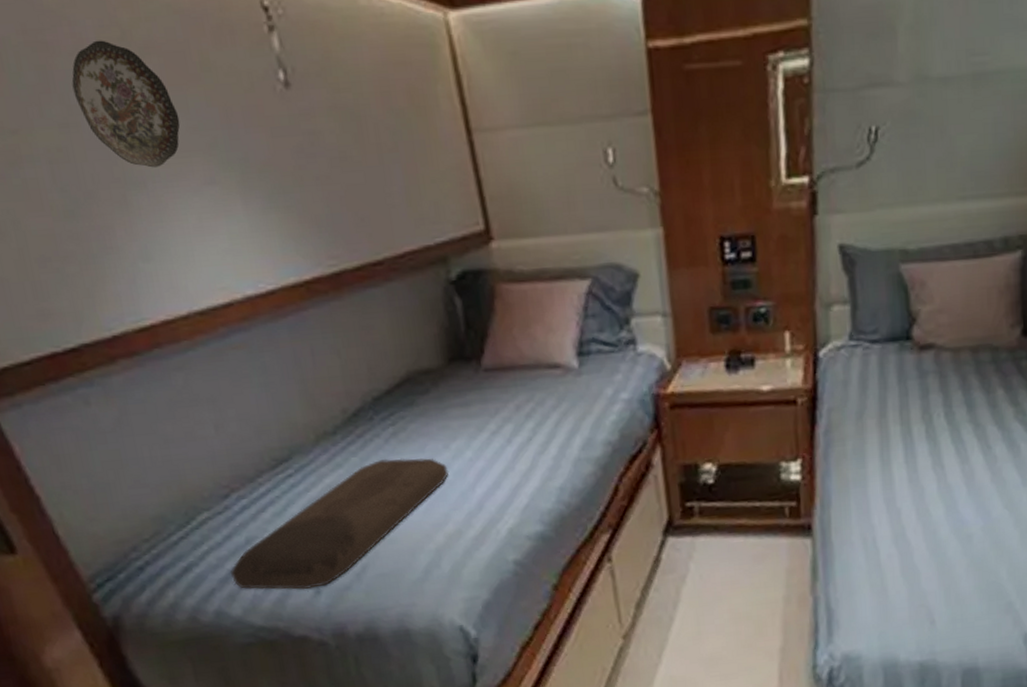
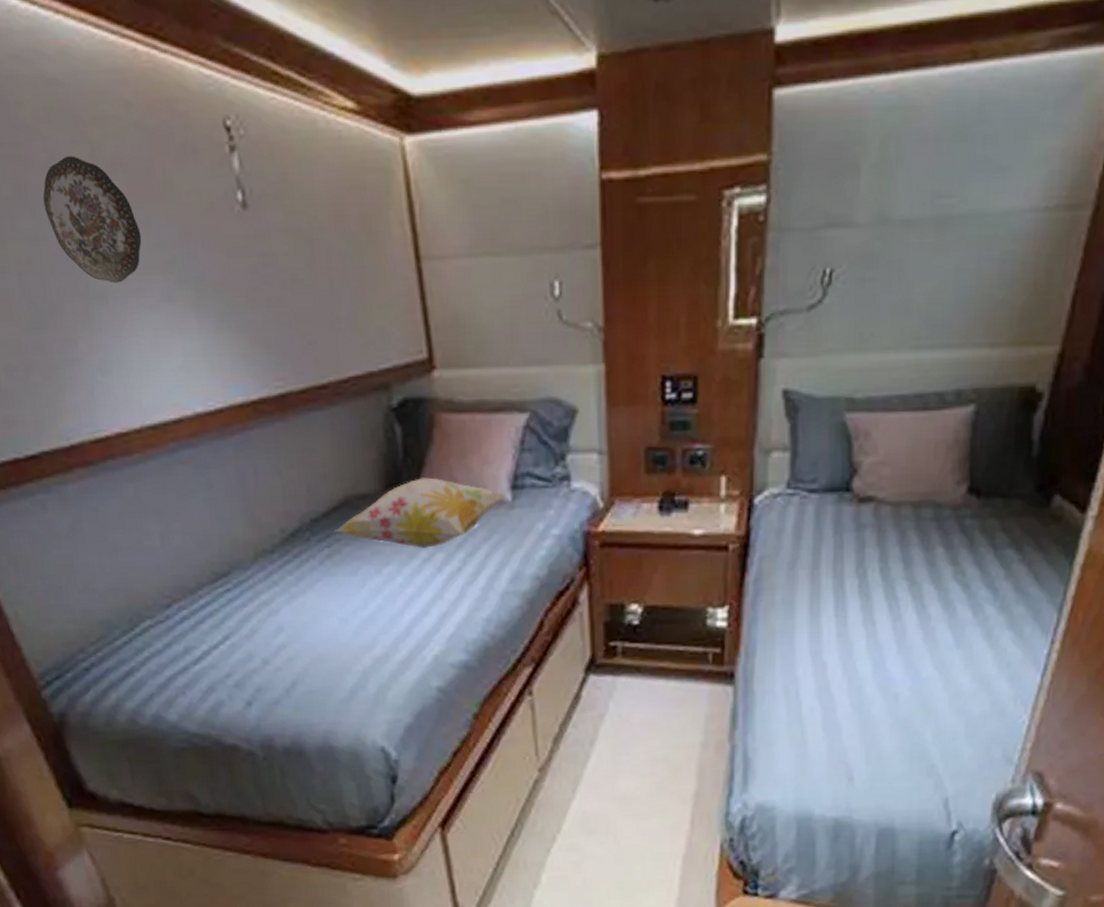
cushion: present [231,458,449,590] -> none [169,580,380,700]
decorative pillow: none [398,348,573,421] -> present [334,477,507,548]

